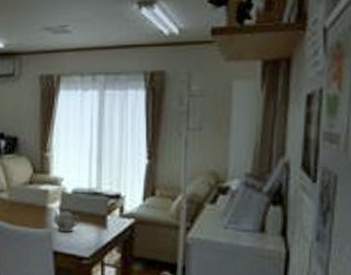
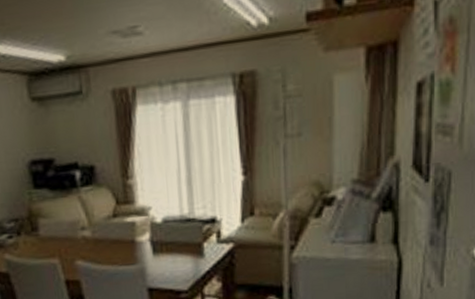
teapot: present [53,210,80,233] -> none [144,242,174,267]

